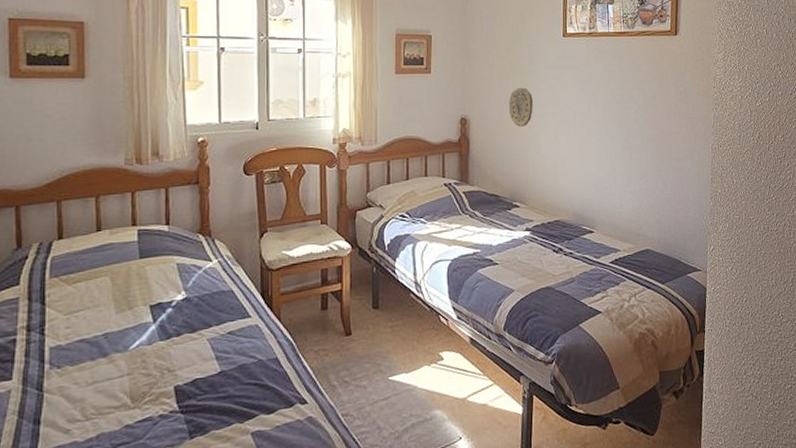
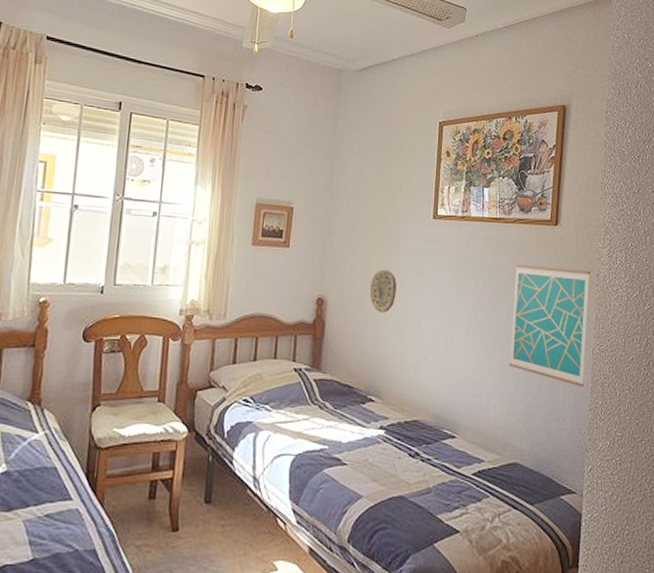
wall art: none [638,74,708,179] -> present [509,264,591,387]

